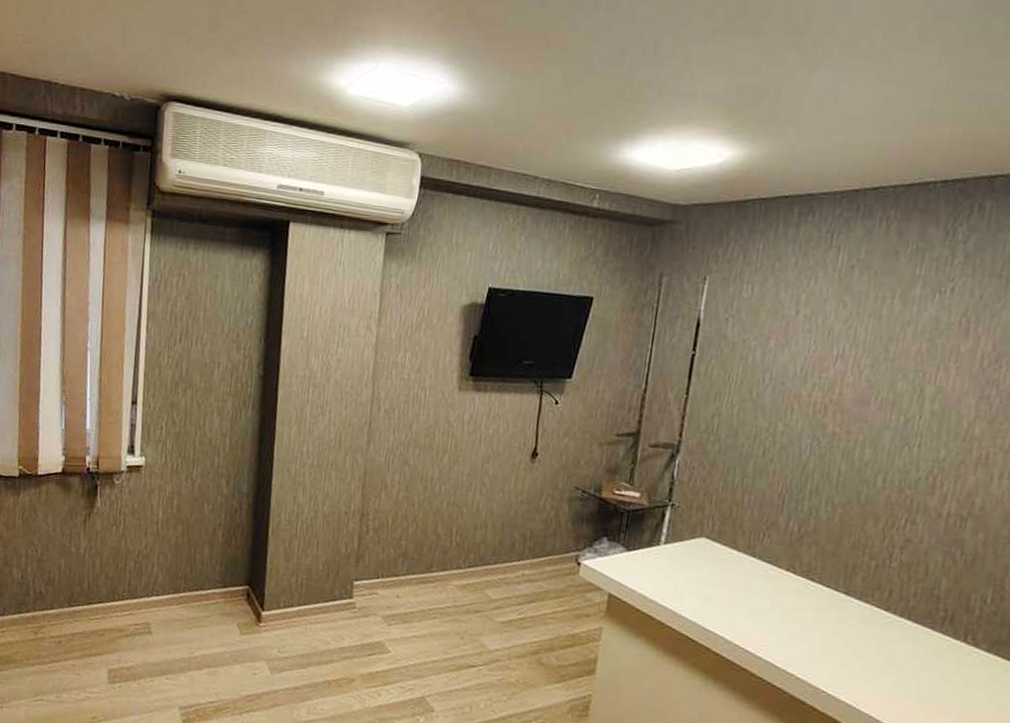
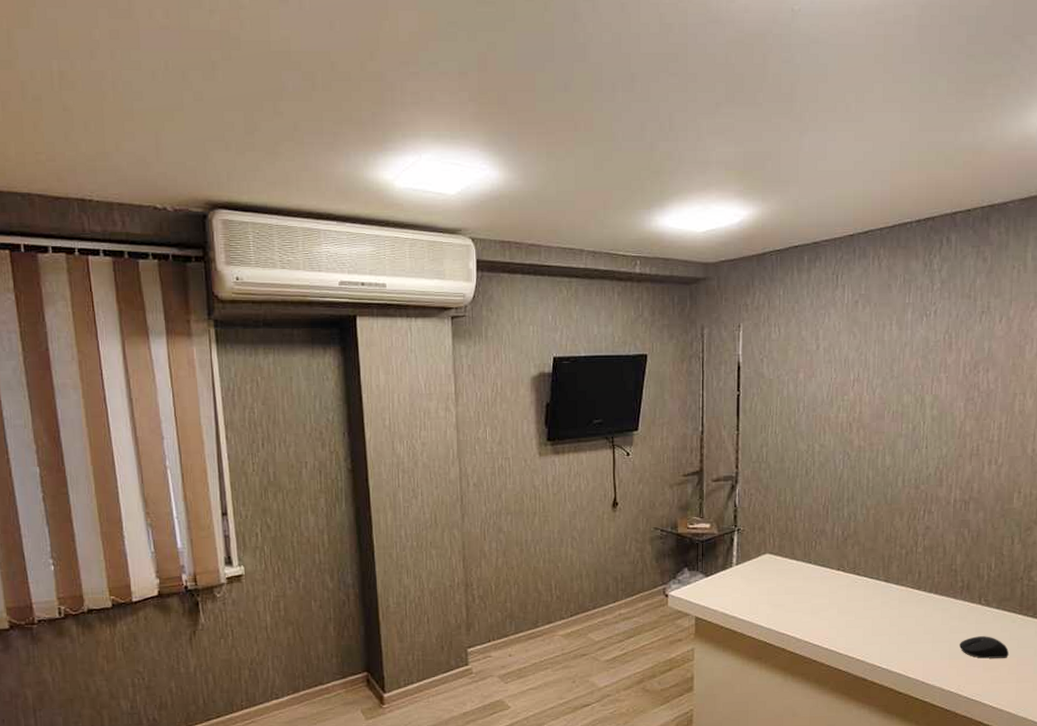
computer mouse: none [930,679,997,713] -> present [959,636,1009,659]

